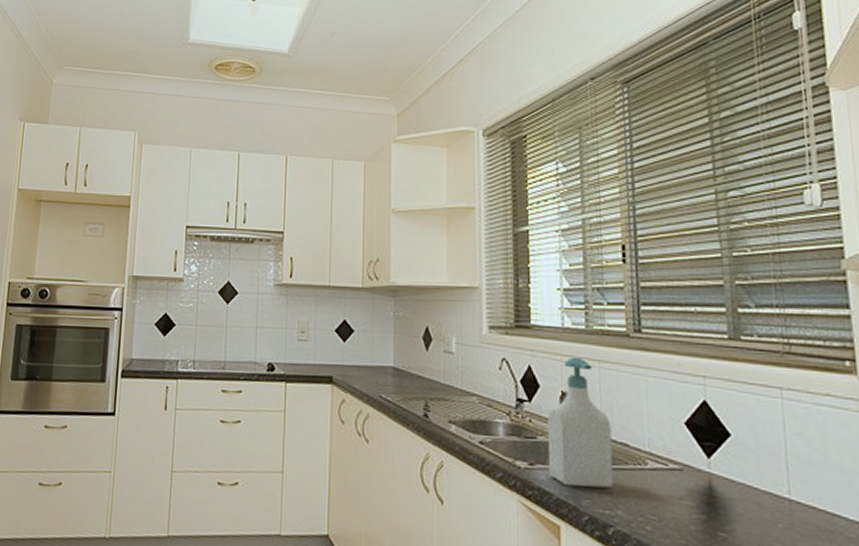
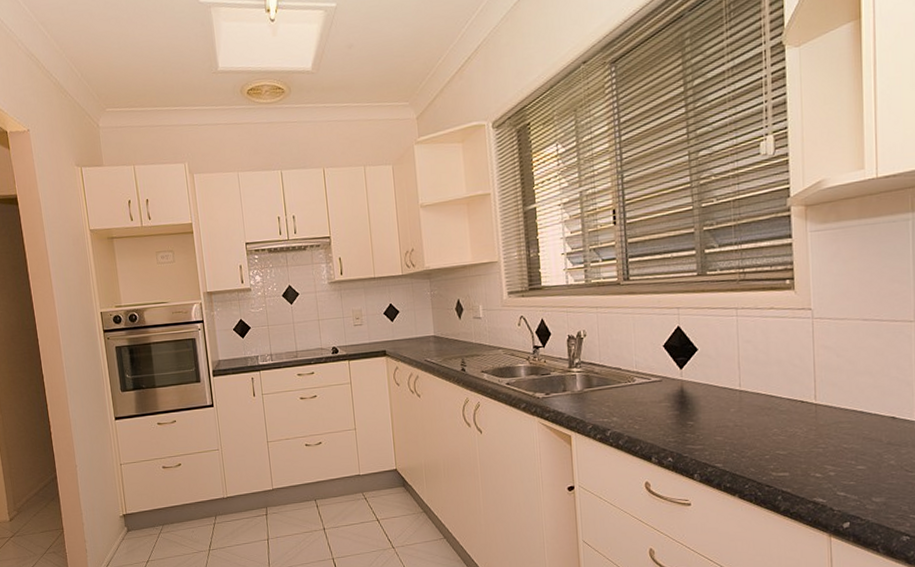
soap bottle: present [547,357,614,488] -> none [558,306,610,406]

